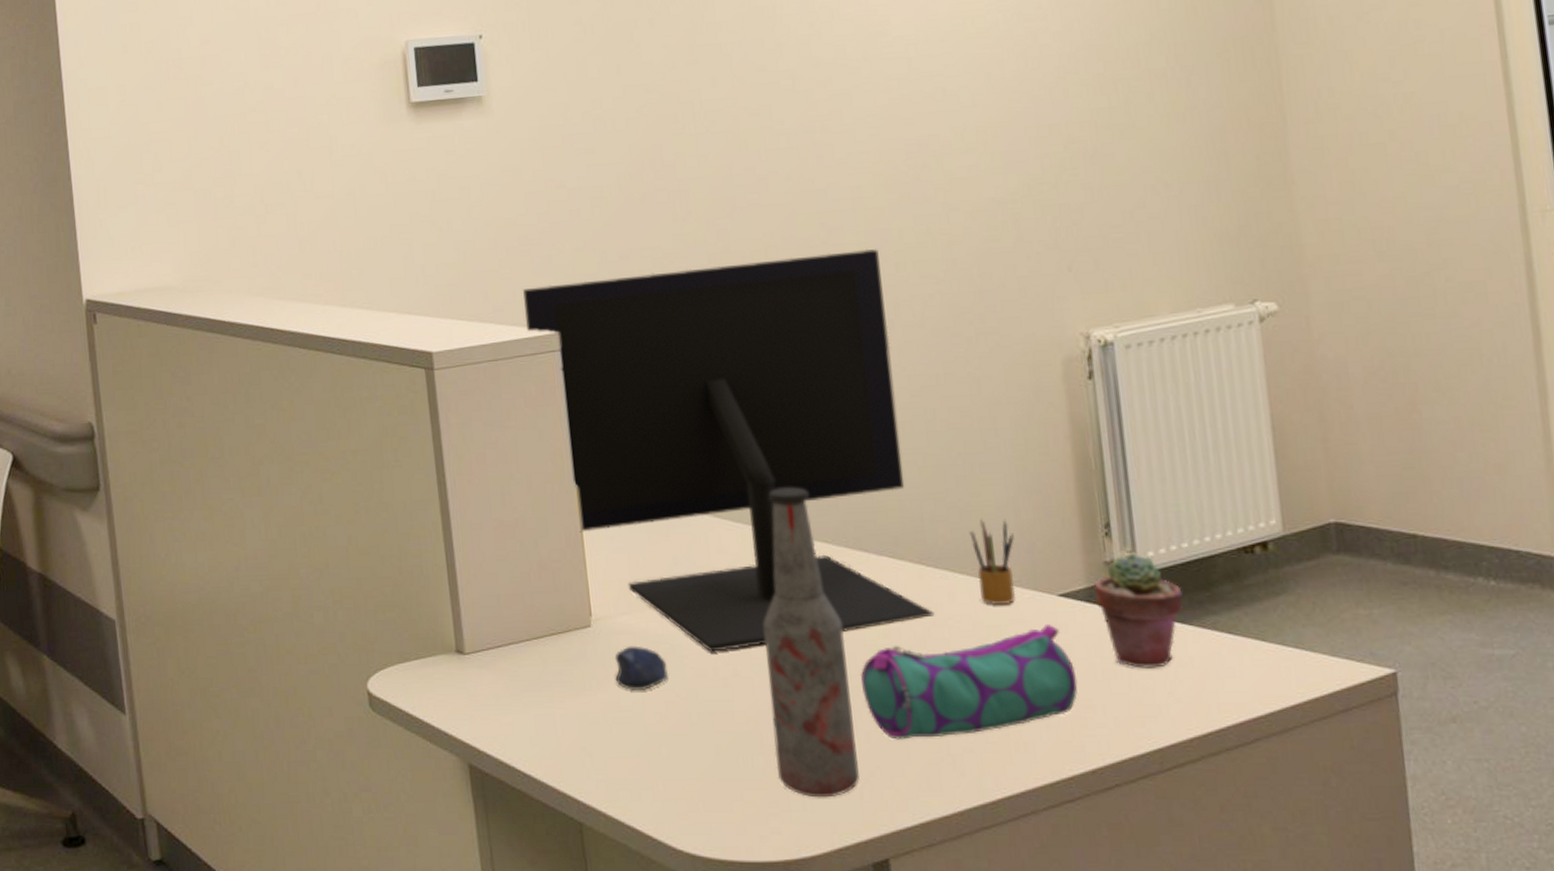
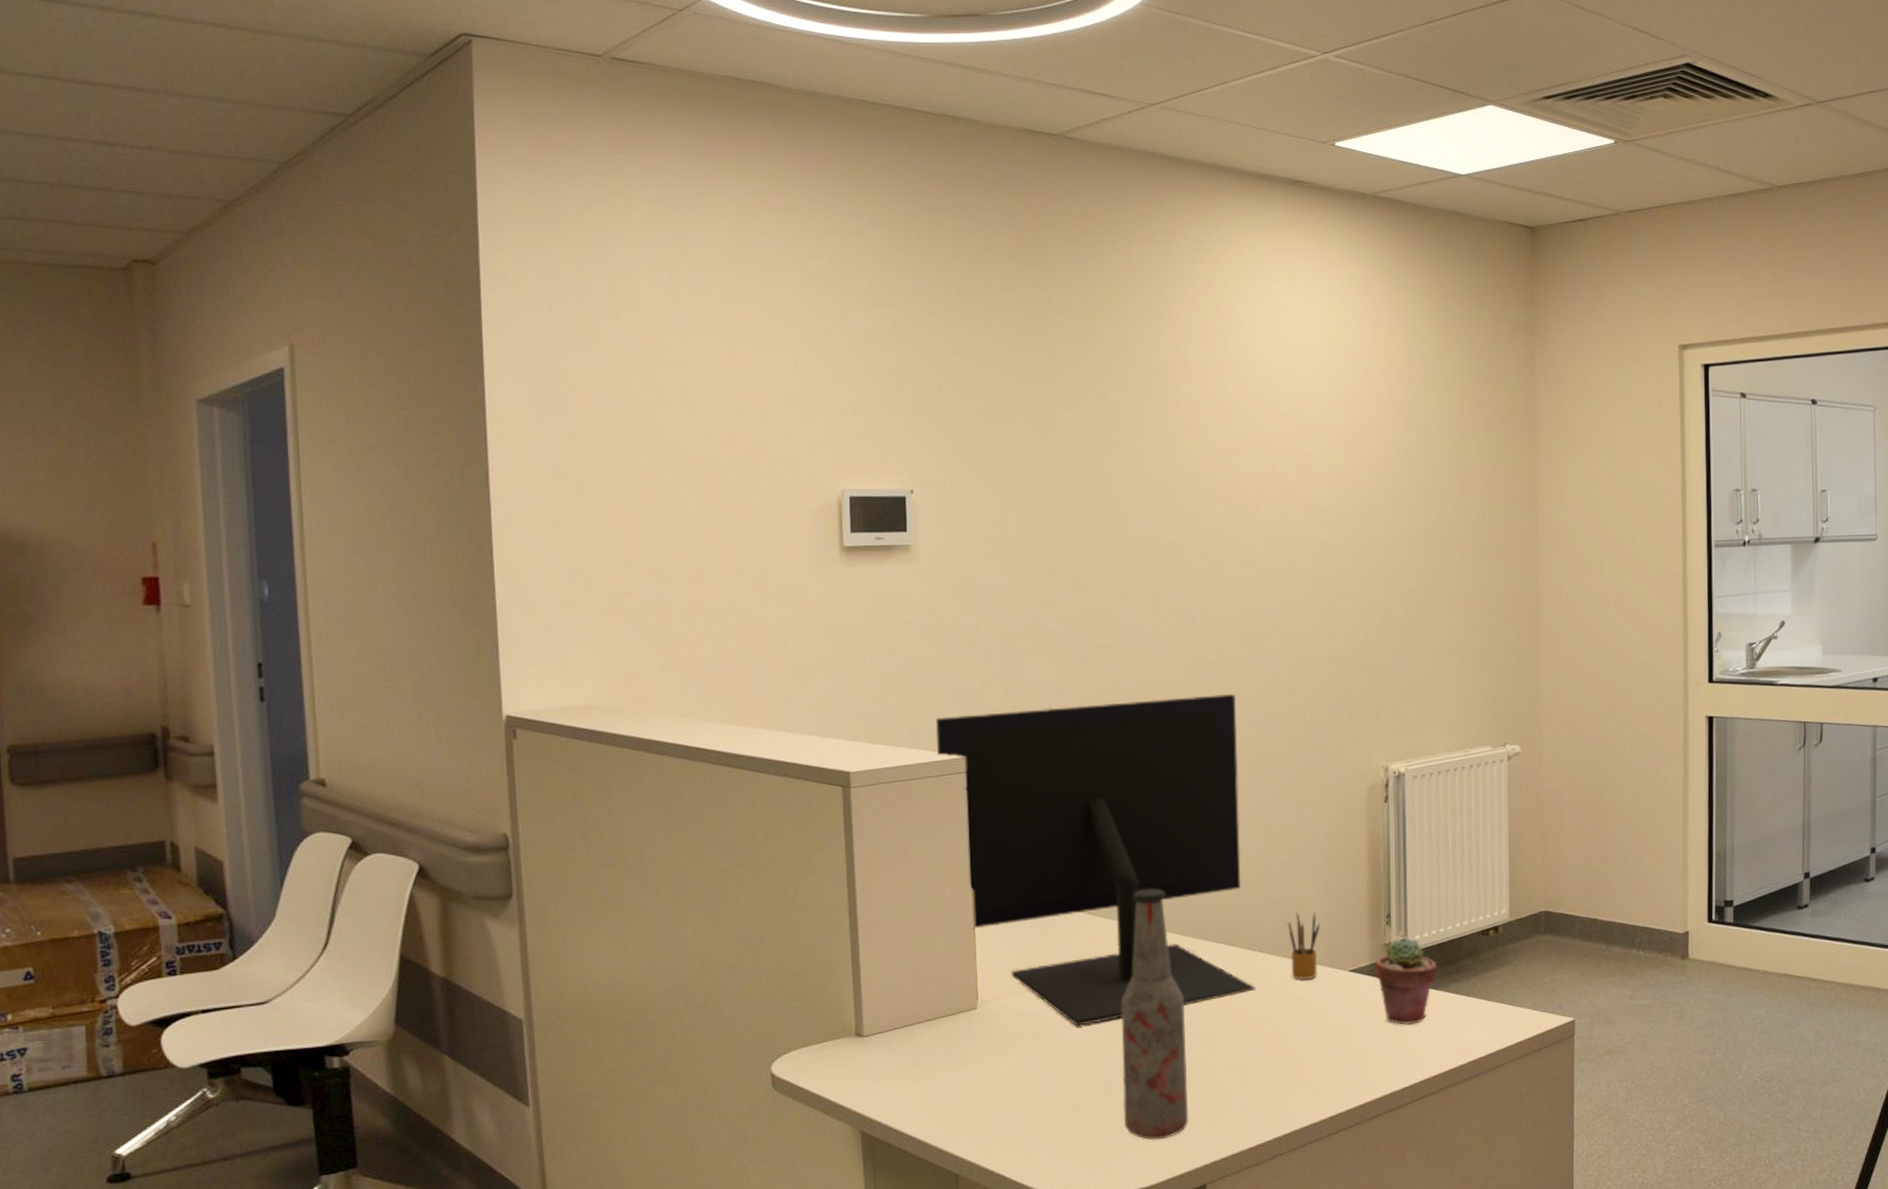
computer mouse: present [614,645,668,691] -> none [995,1023,1040,1062]
pencil case: present [859,623,1078,740] -> none [1195,993,1357,1090]

